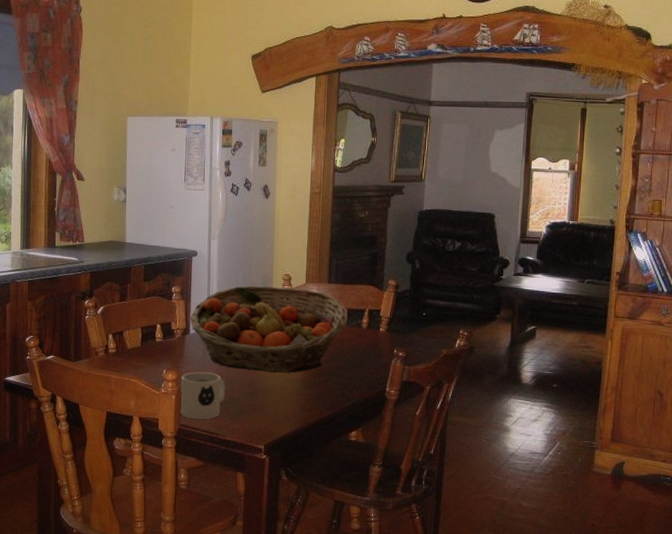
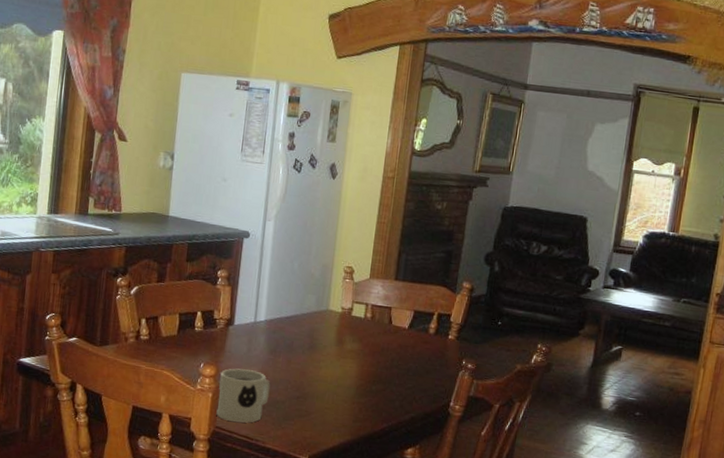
fruit basket: present [190,286,348,373] -> none [235,275,415,378]

